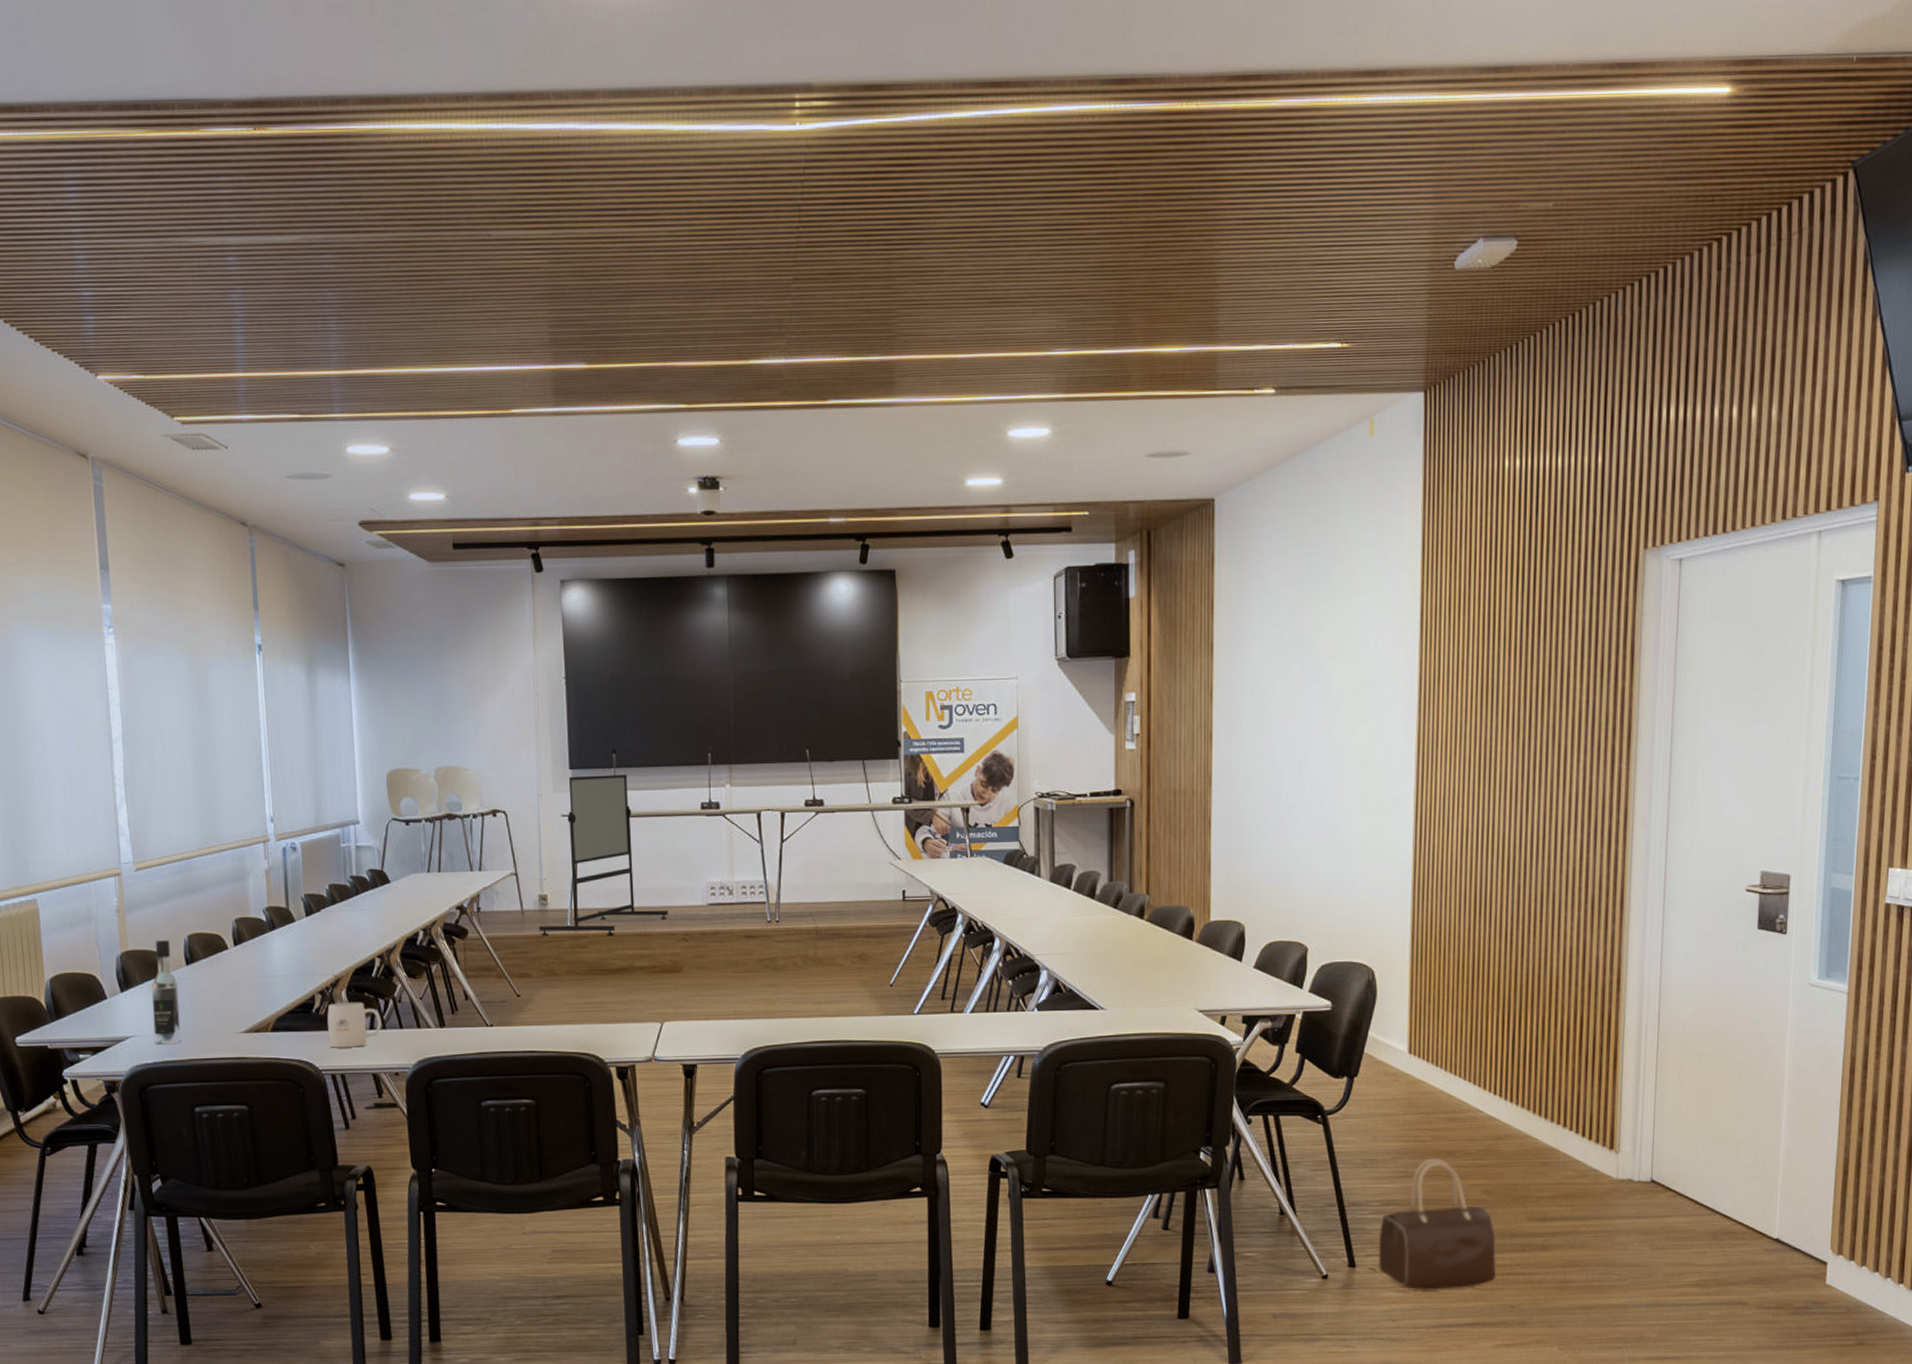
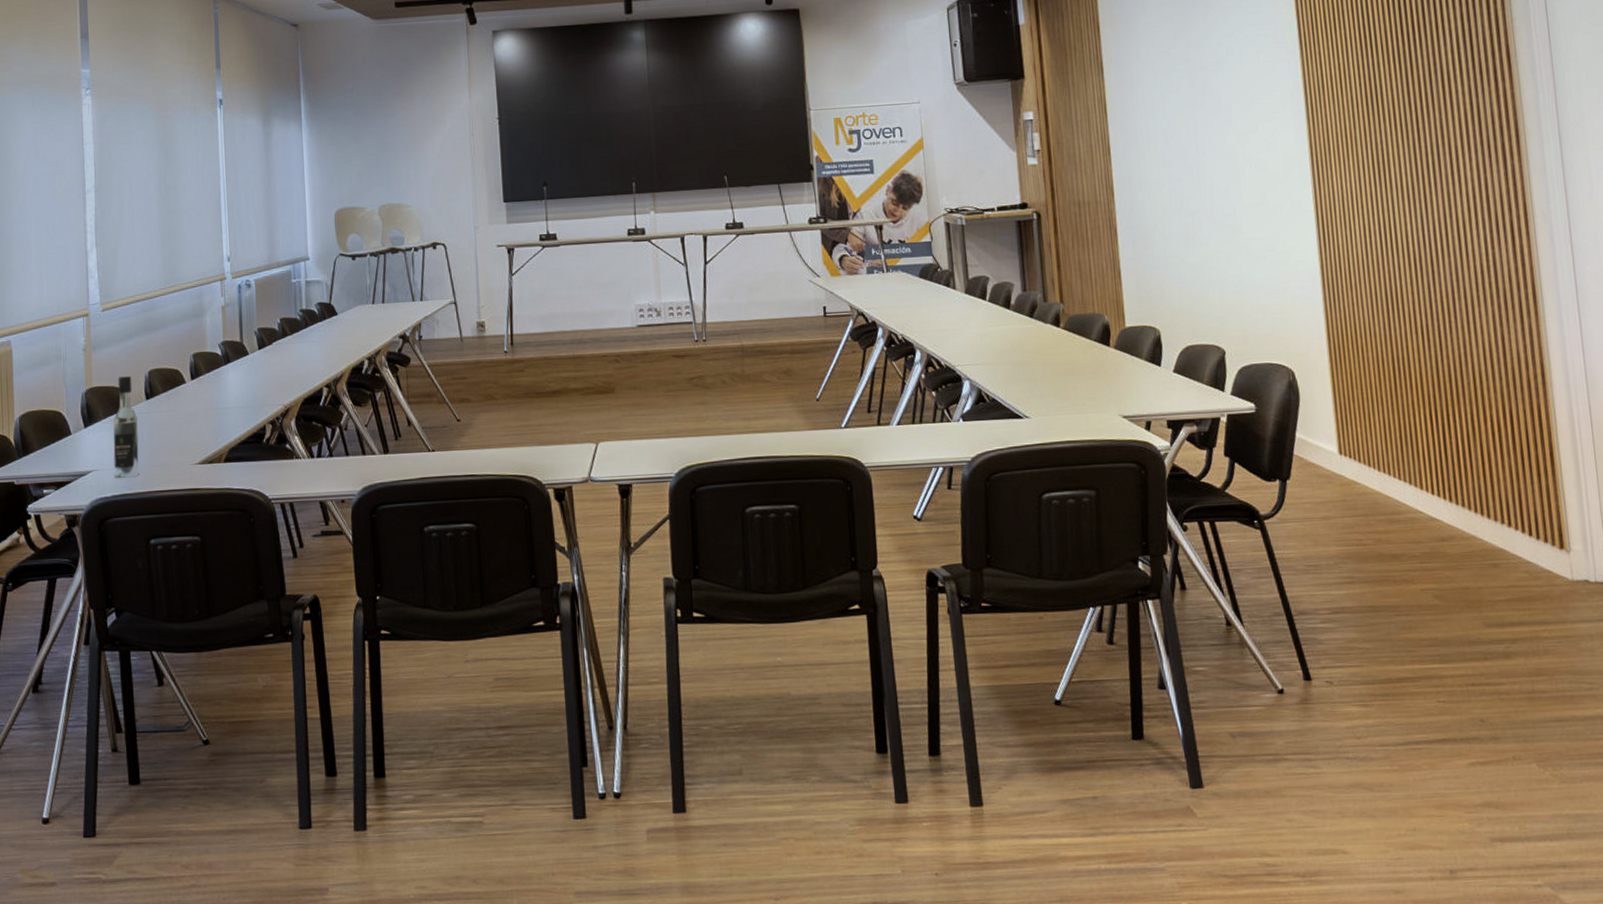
mug: present [327,1002,382,1048] -> none [277,431,329,477]
whiteboard: present [539,774,668,936] -> none [477,205,600,362]
handbag: present [1378,1158,1497,1290] -> none [1331,562,1461,704]

